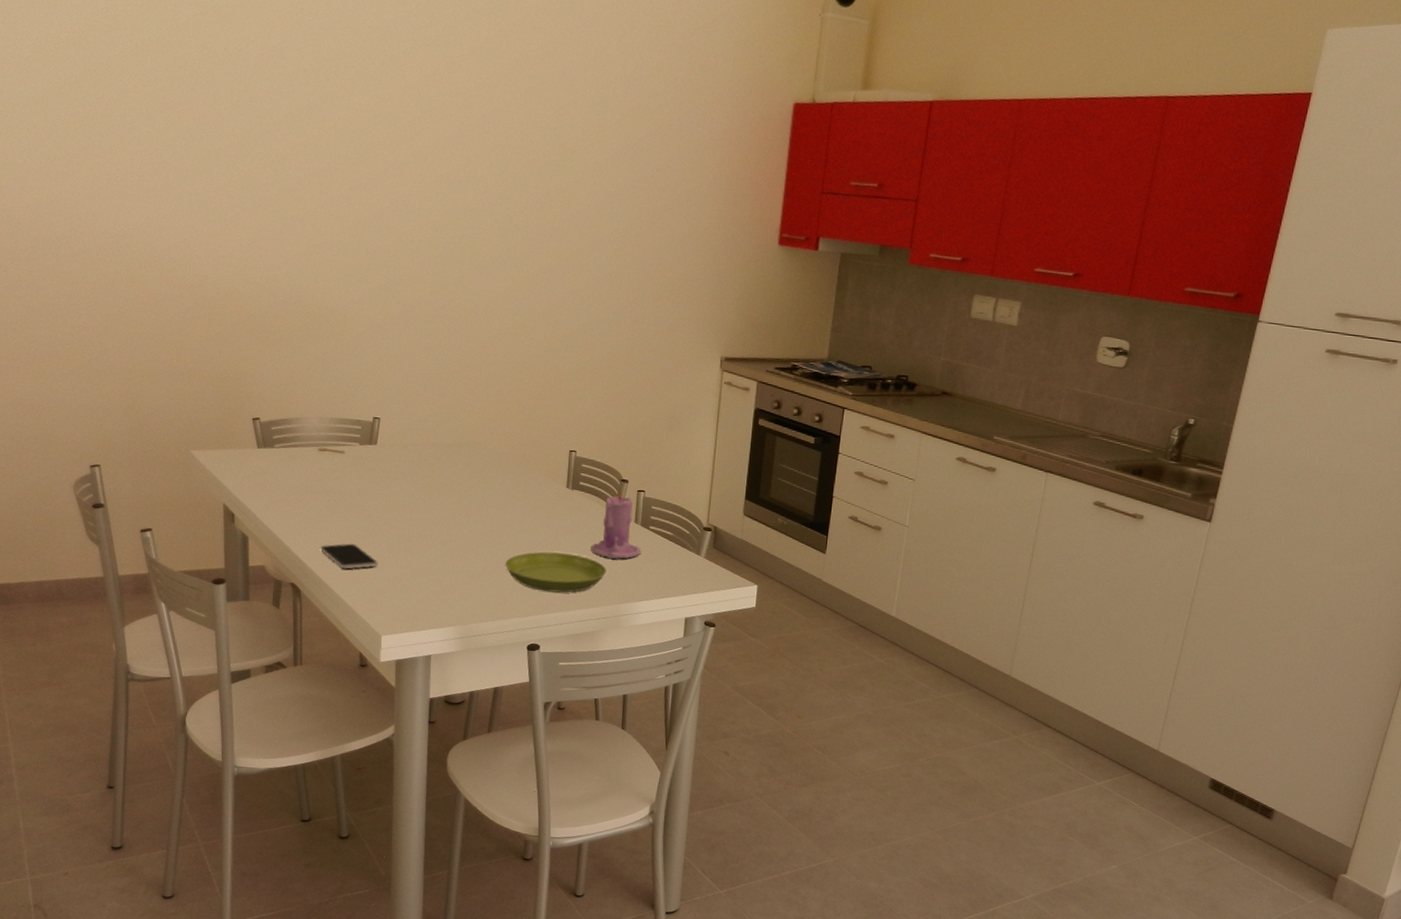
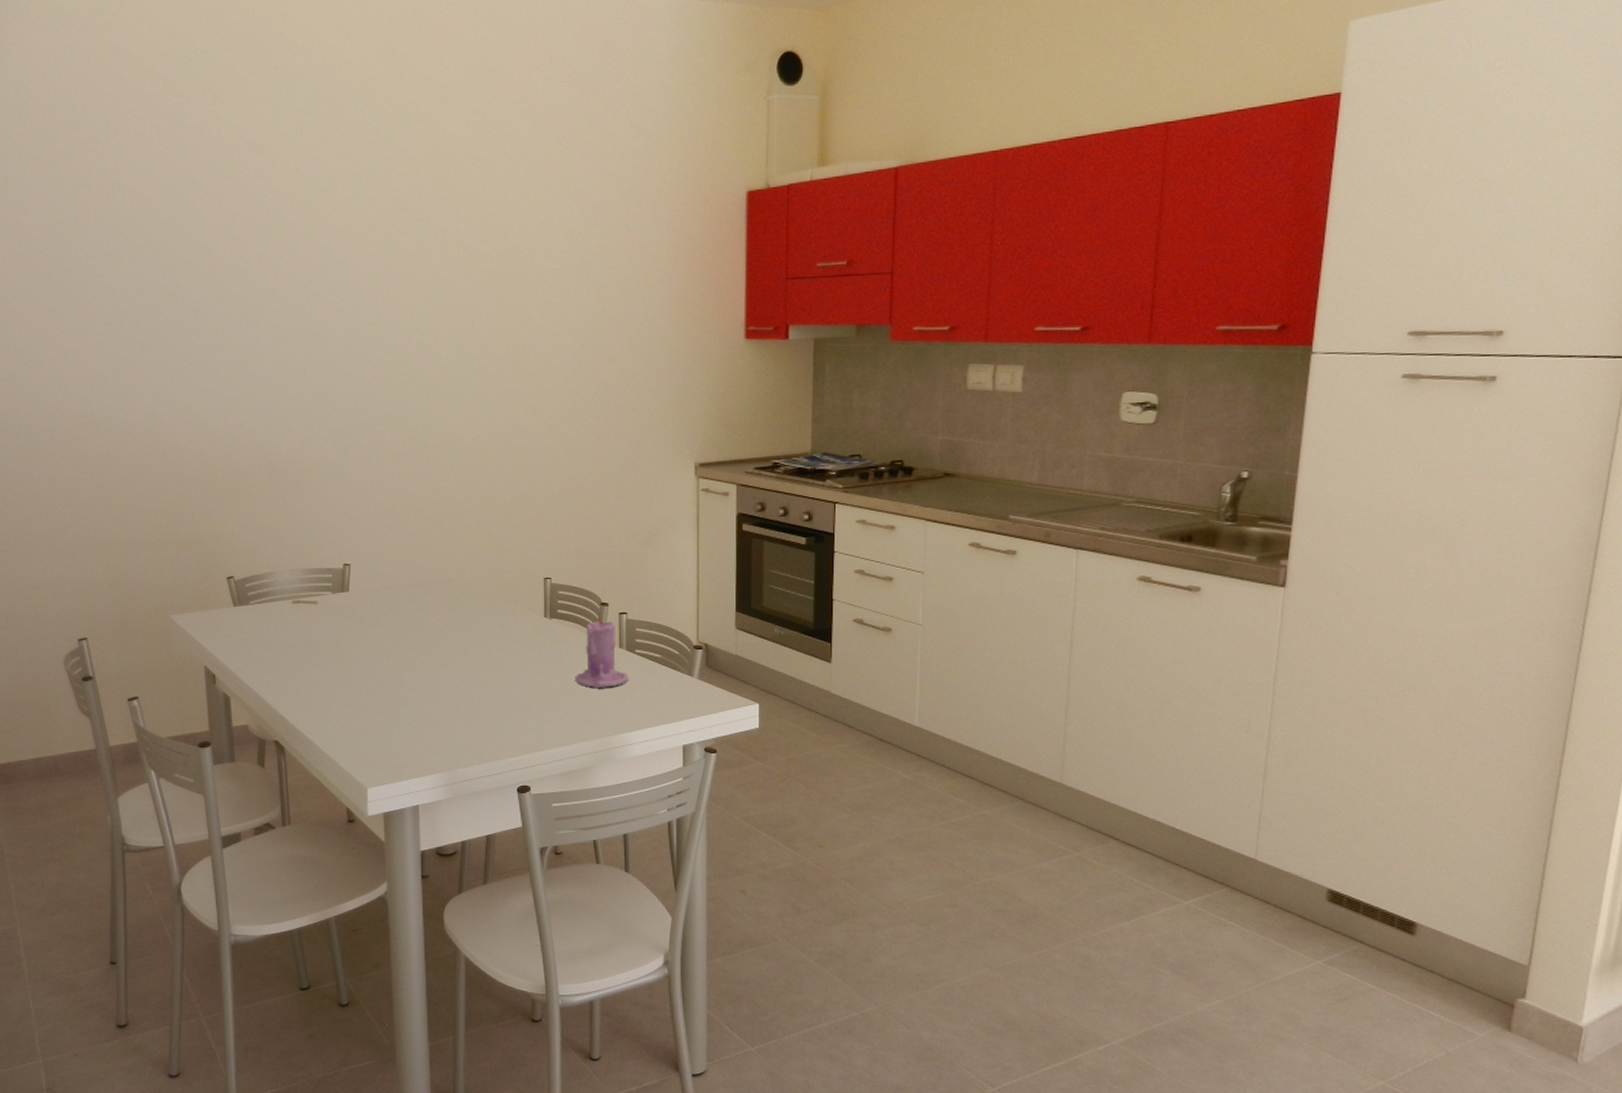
smartphone: present [321,543,378,570] -> none [301,695,359,722]
saucer: present [505,551,606,593] -> none [487,687,593,729]

